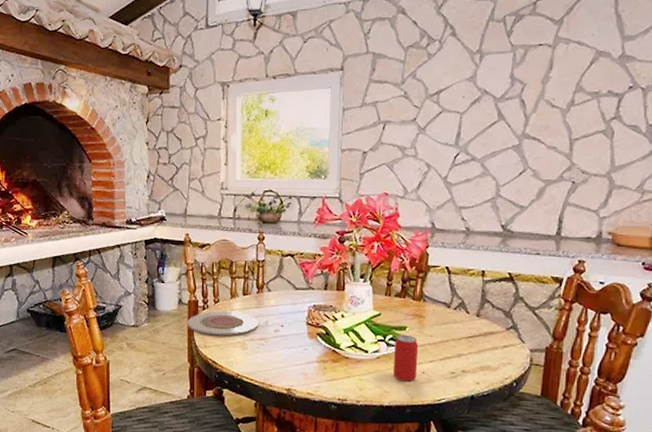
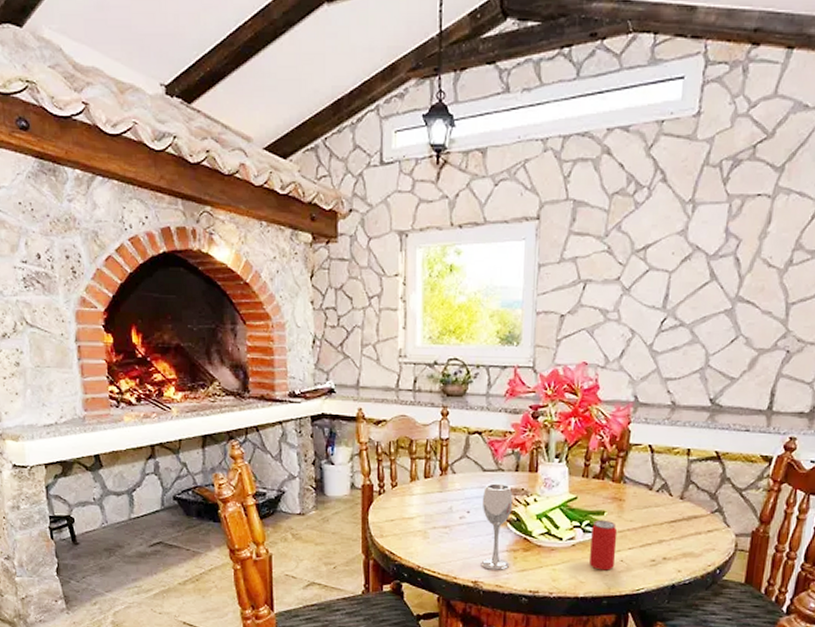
plate: present [187,311,259,336] -> none [360,496,442,524]
wineglass: none [294,300,323,379] -> present [481,483,513,570]

